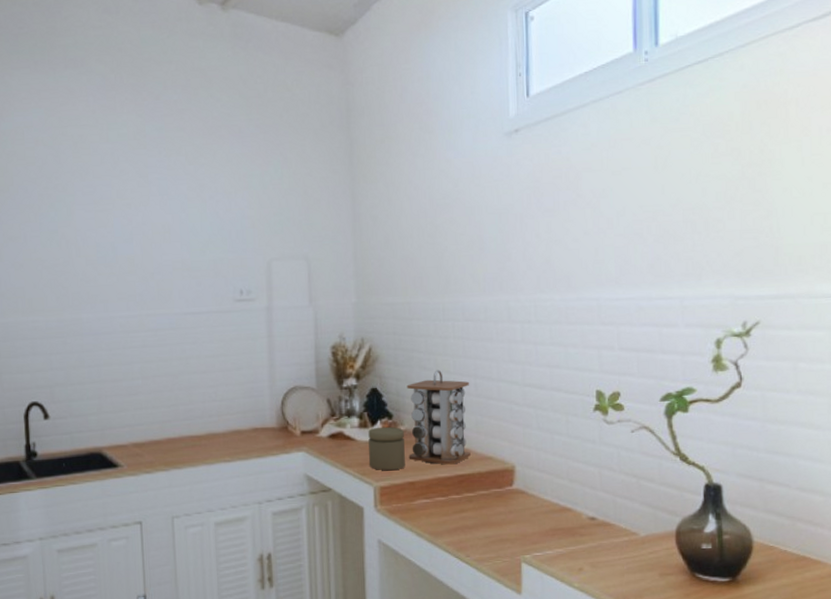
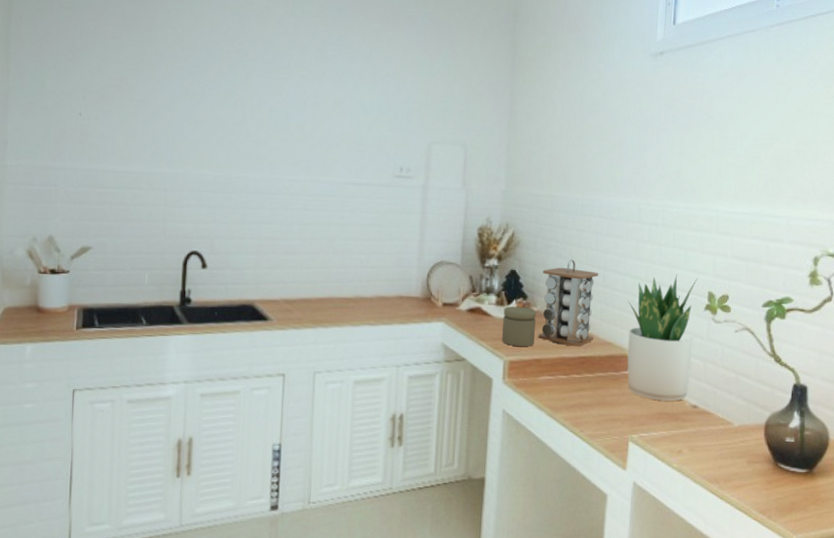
planter: none [506,374,585,516] -> present [627,274,698,402]

